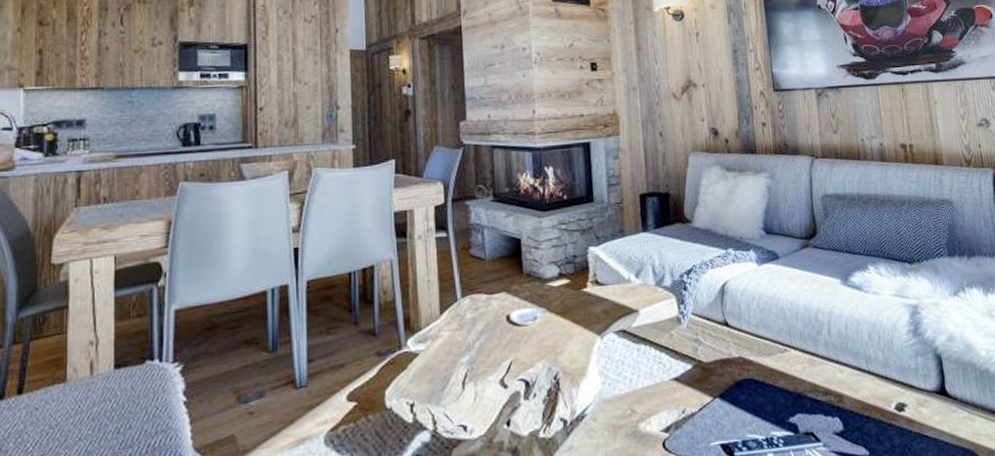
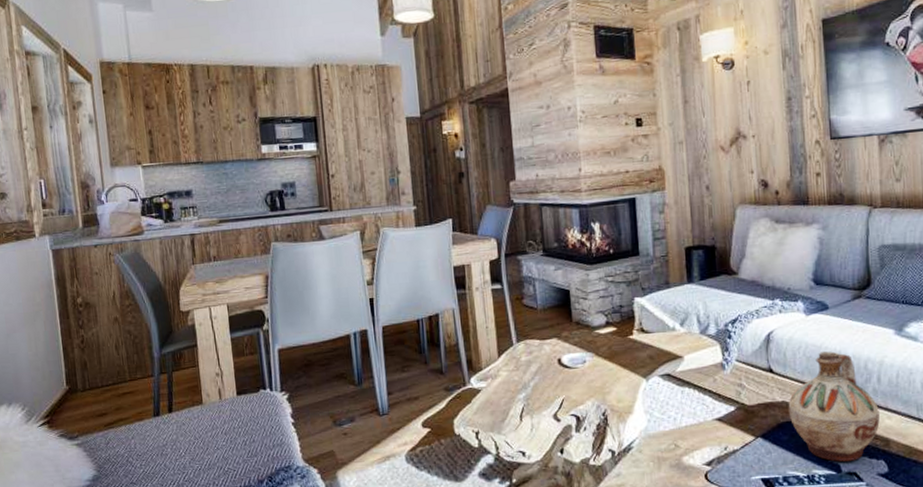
ceramic jug: none [744,302,833,421] -> present [788,351,880,462]

